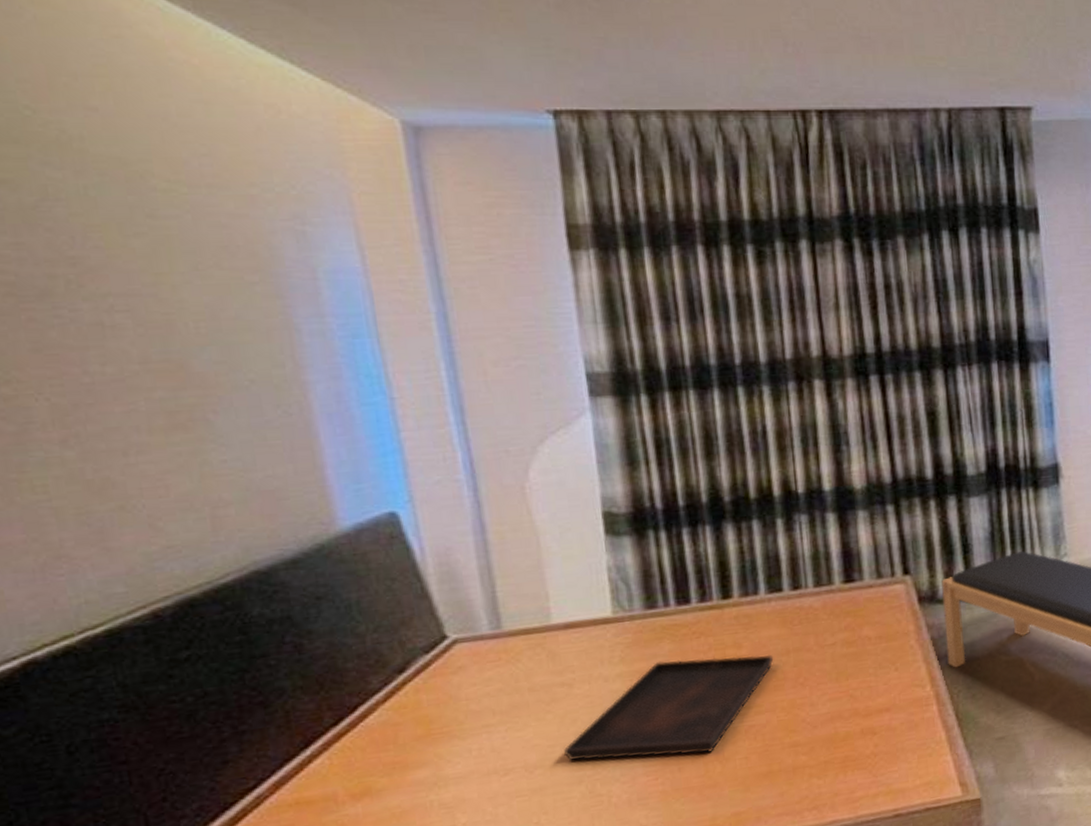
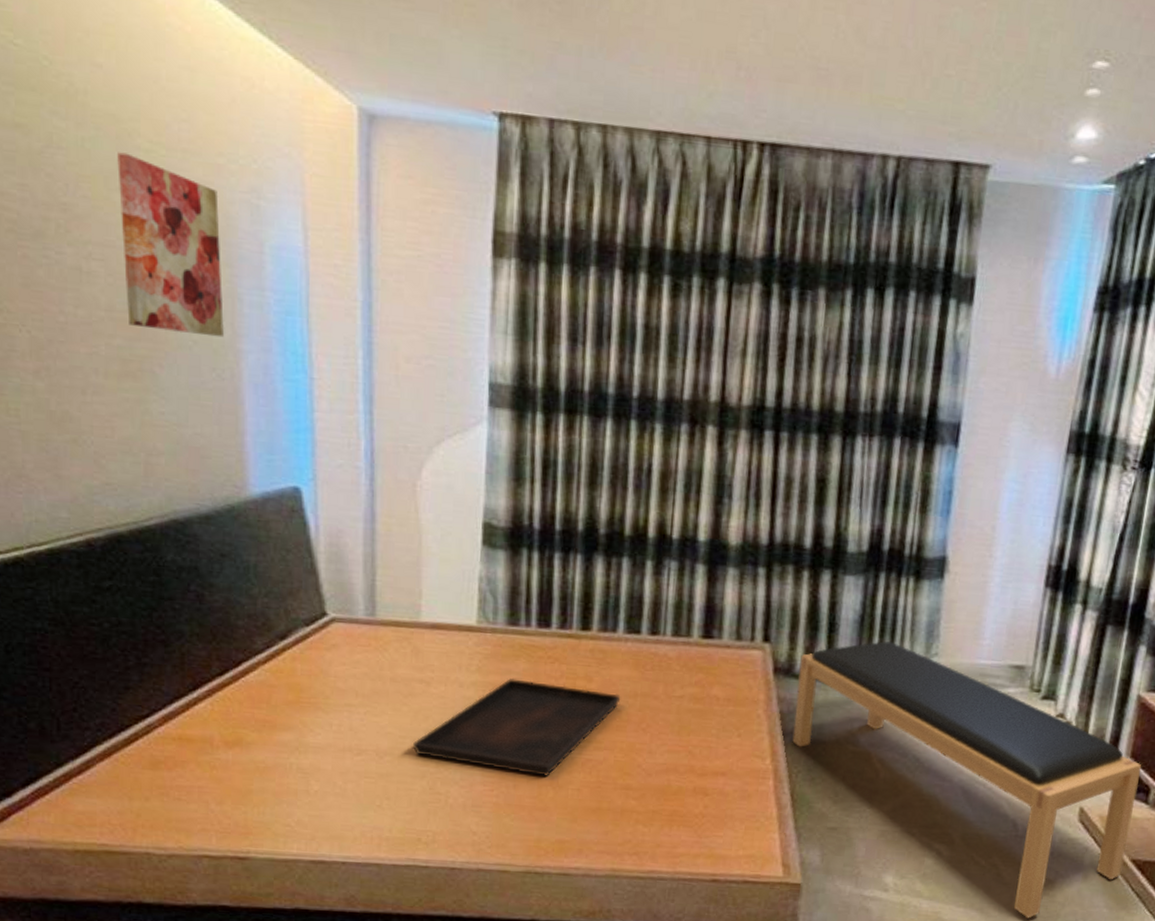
wall art: none [129,196,284,375] -> present [117,152,224,338]

